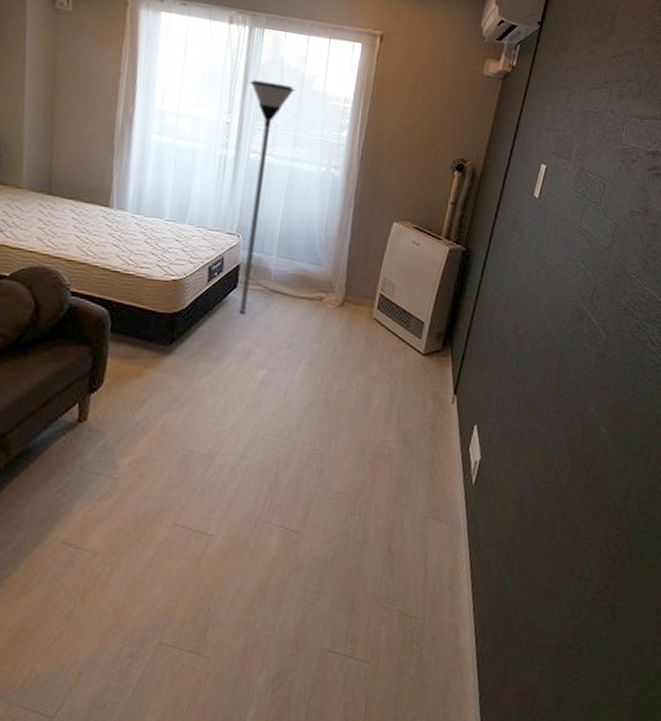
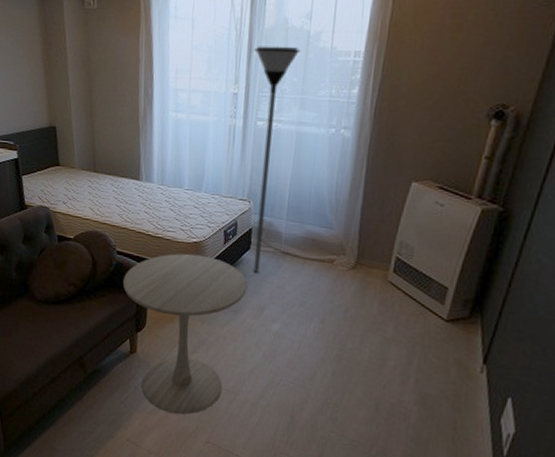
side table: none [75,293,233,495] -> present [122,253,248,415]

